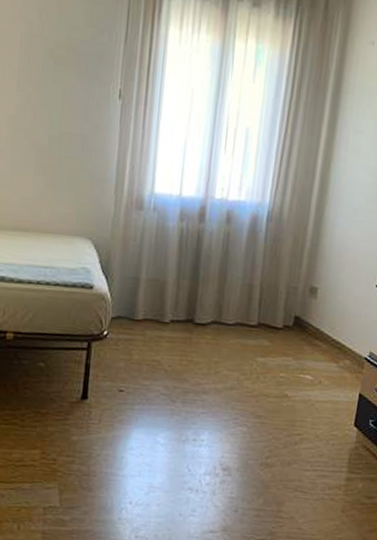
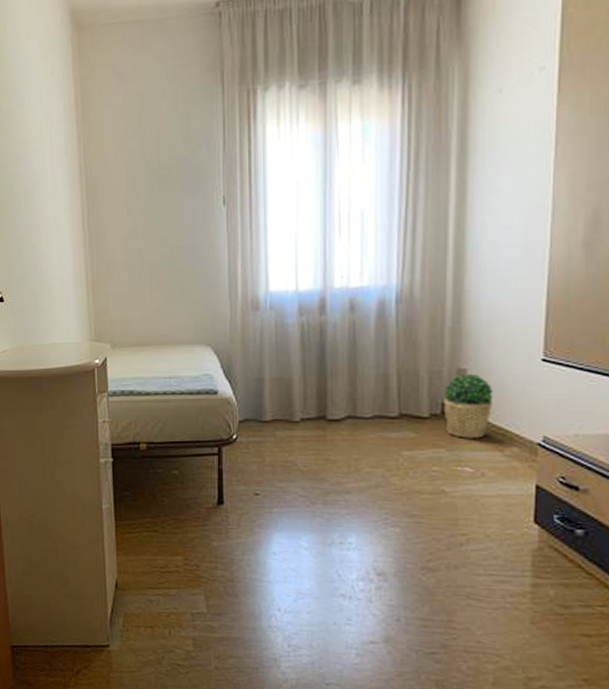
potted plant: none [295,291,337,350] -> present [444,373,494,439]

